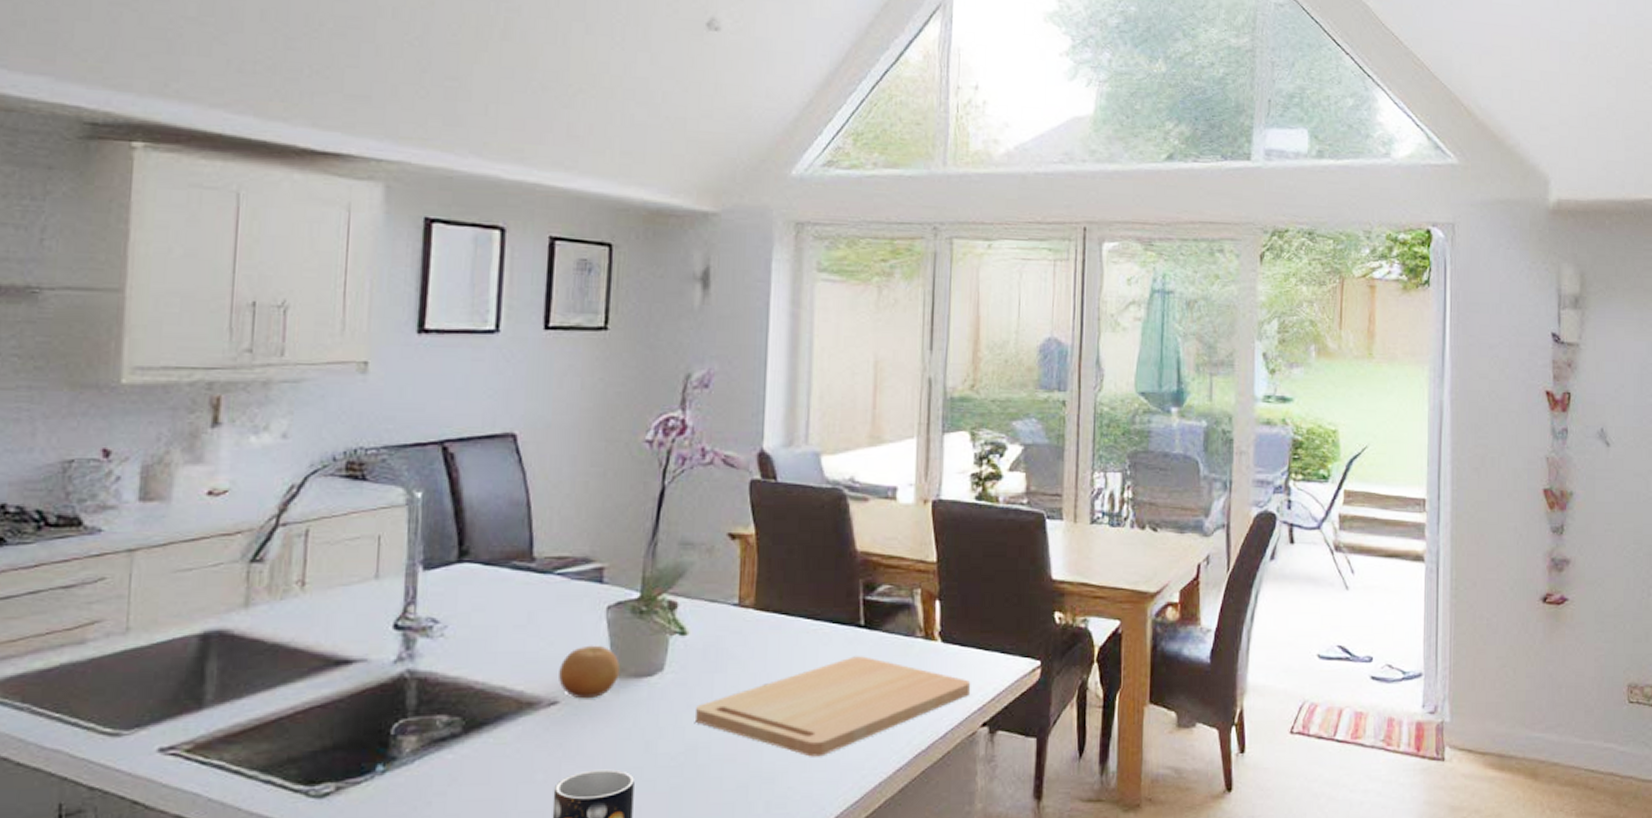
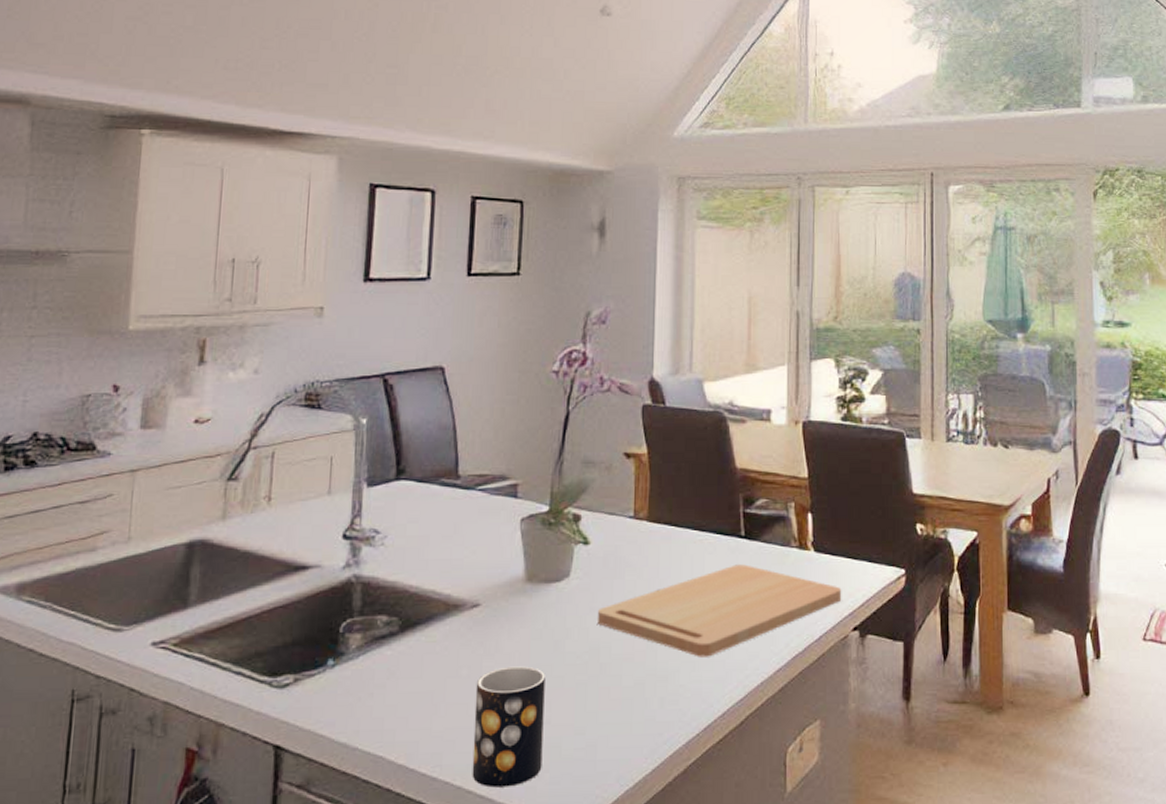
fruit: present [559,645,620,699] -> none [480,553,532,602]

